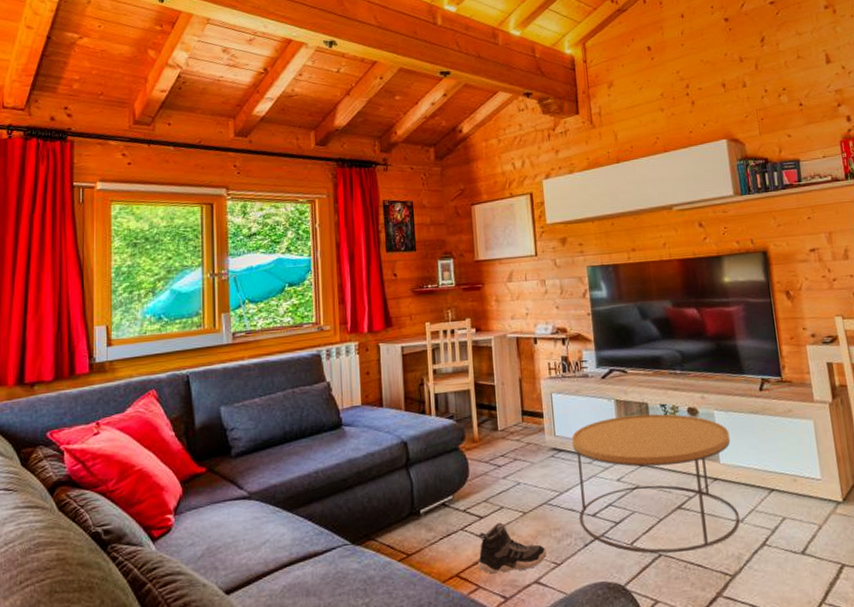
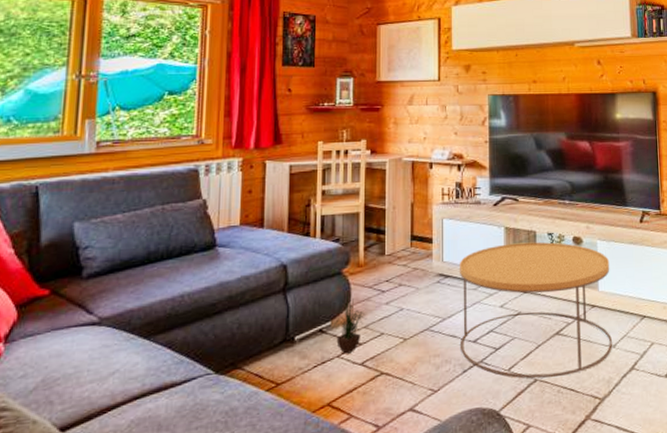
potted plant: none [454,467,486,527] -> present [332,292,367,354]
sneaker: present [478,523,547,574] -> none [352,349,424,402]

